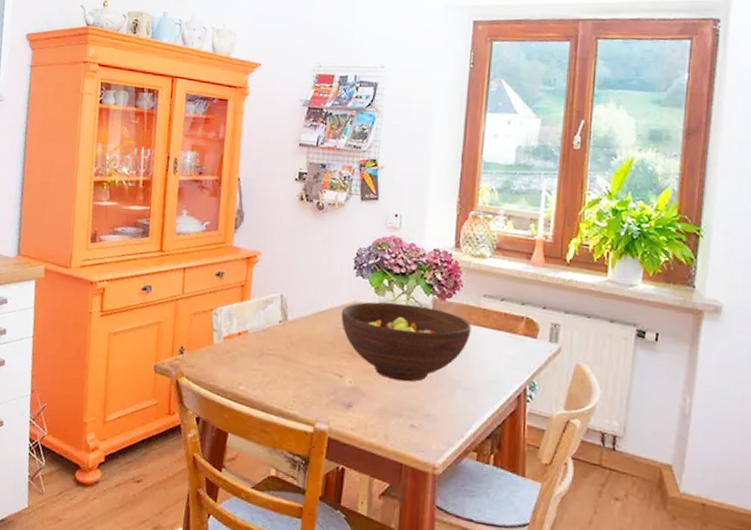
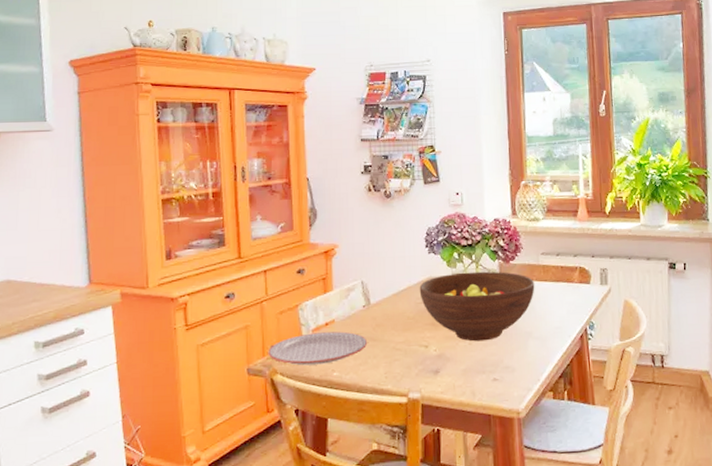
plate: none [176,340,280,376] -> present [268,331,368,366]

